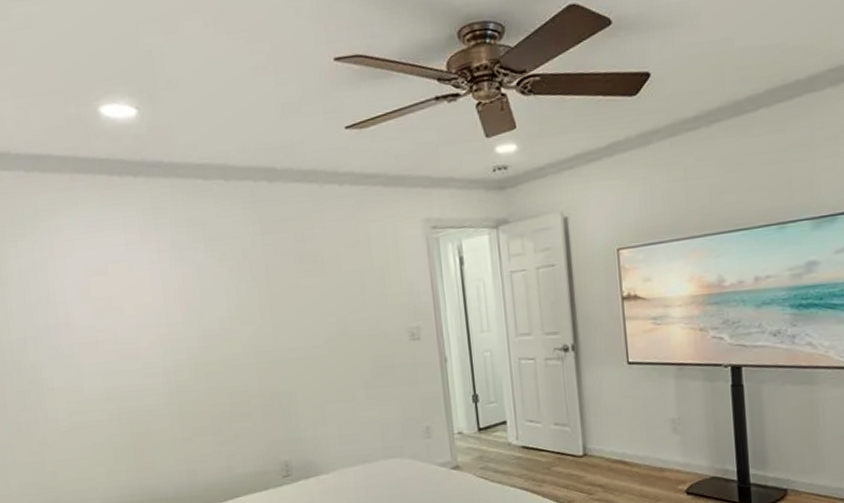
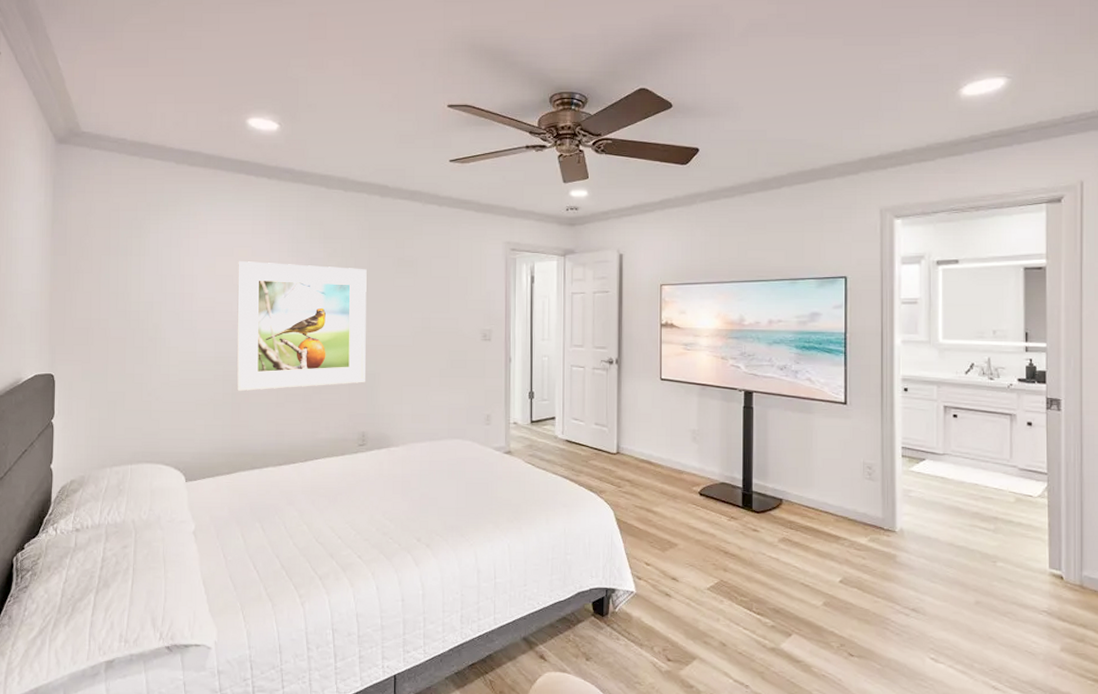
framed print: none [115,271,280,431] -> present [236,261,367,392]

